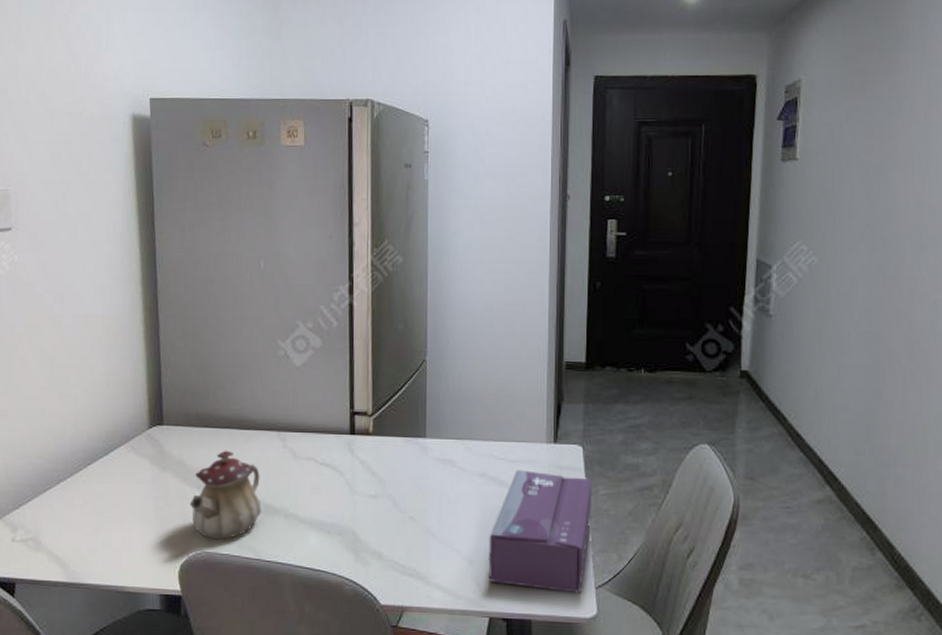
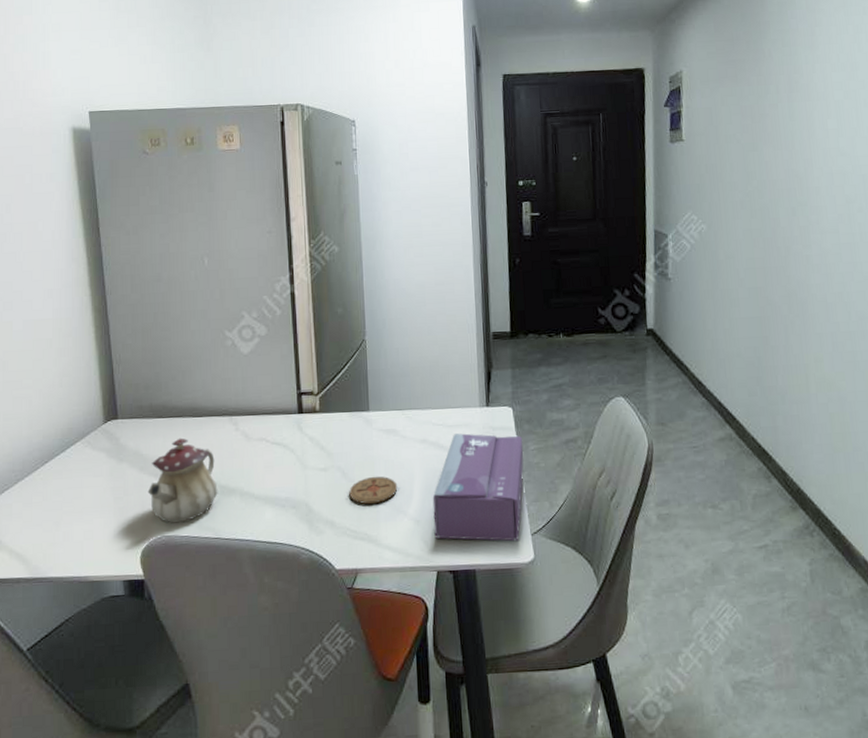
coaster: none [399,508,452,539] -> present [349,476,398,505]

